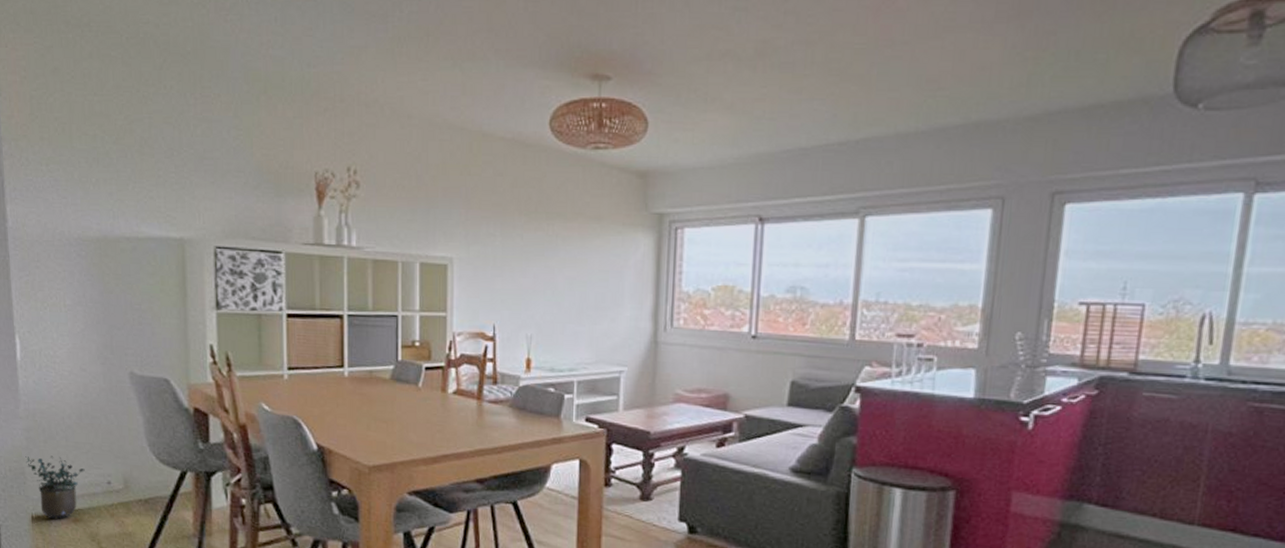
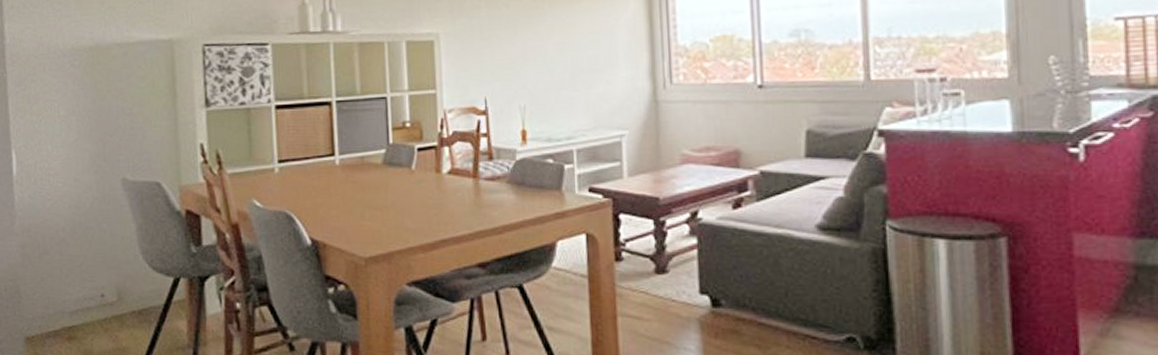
potted plant: present [25,456,85,519] -> none [20,271,79,338]

